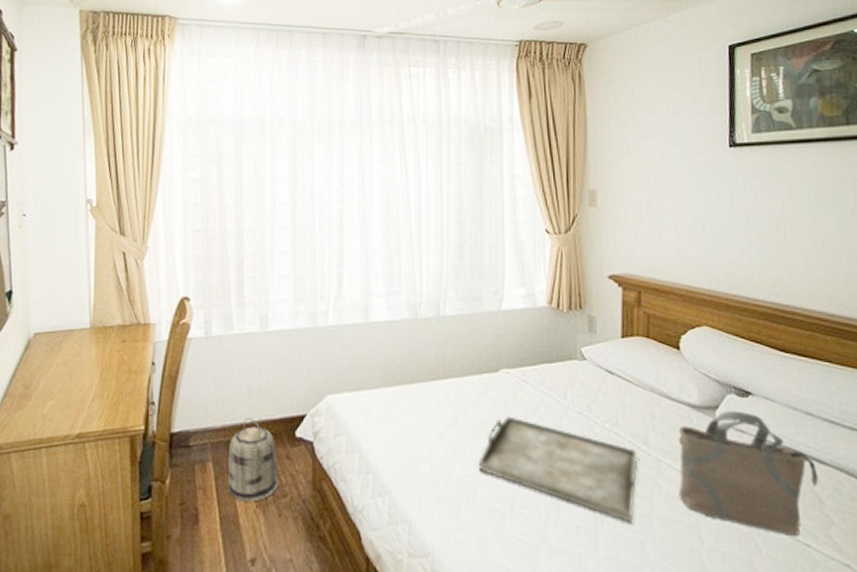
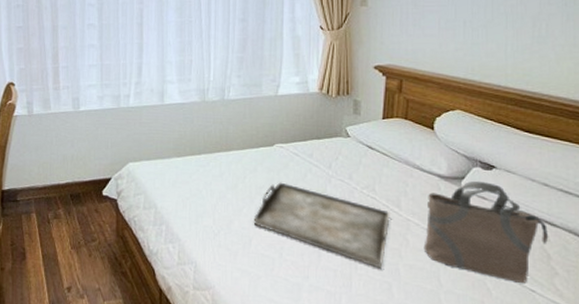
basket: present [228,417,279,502] -> none [48,179,89,245]

